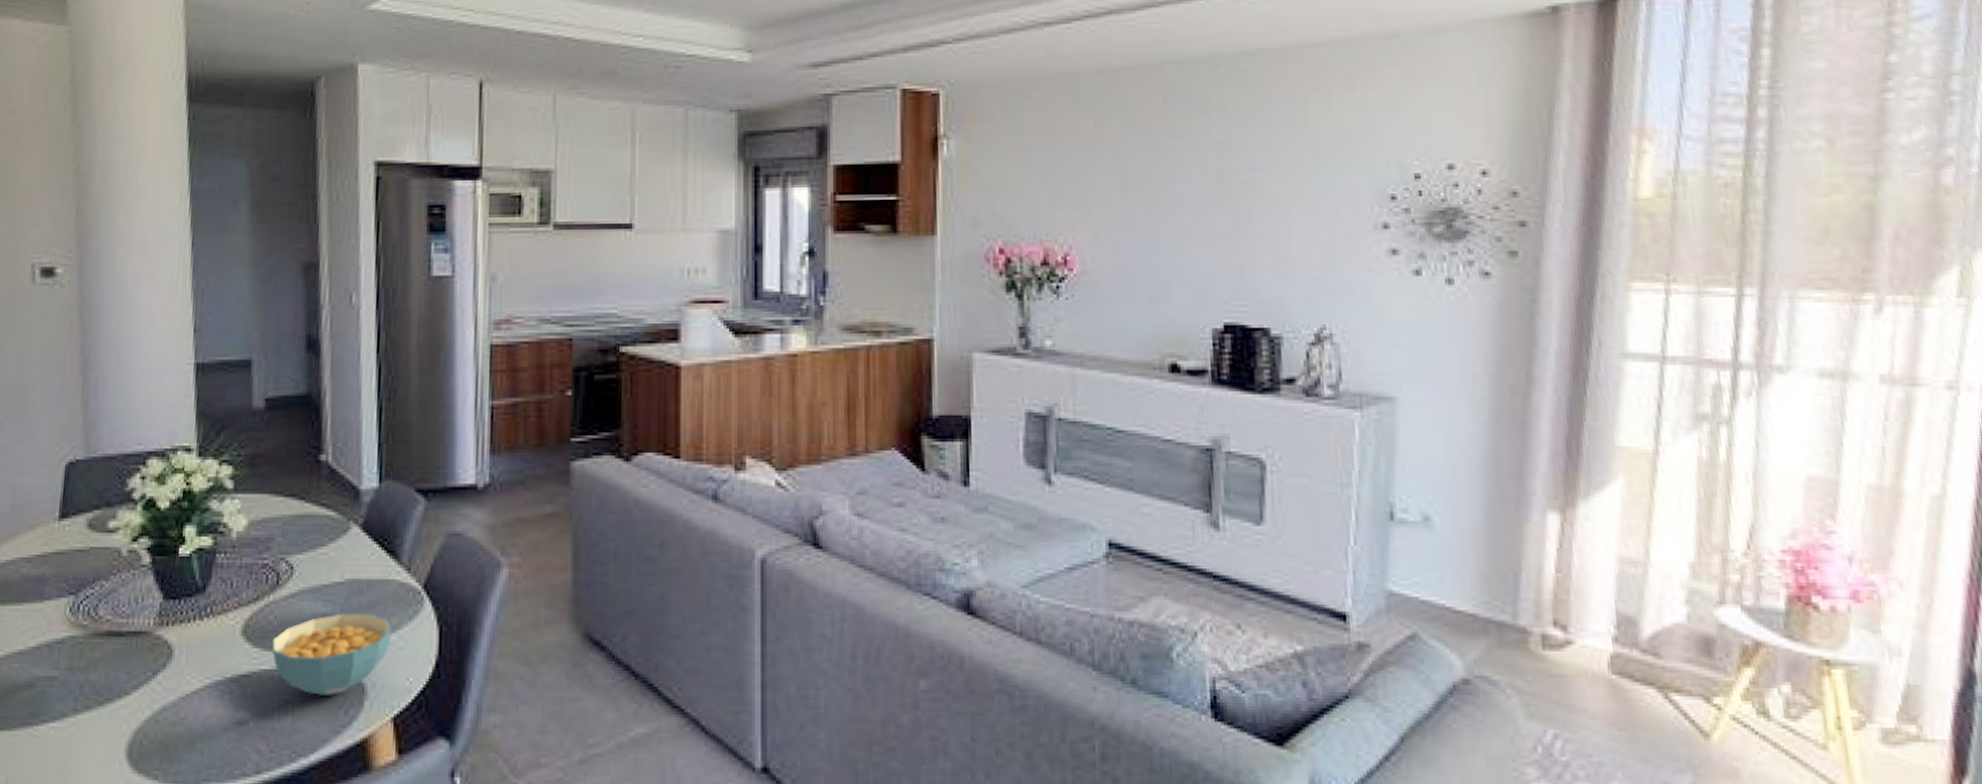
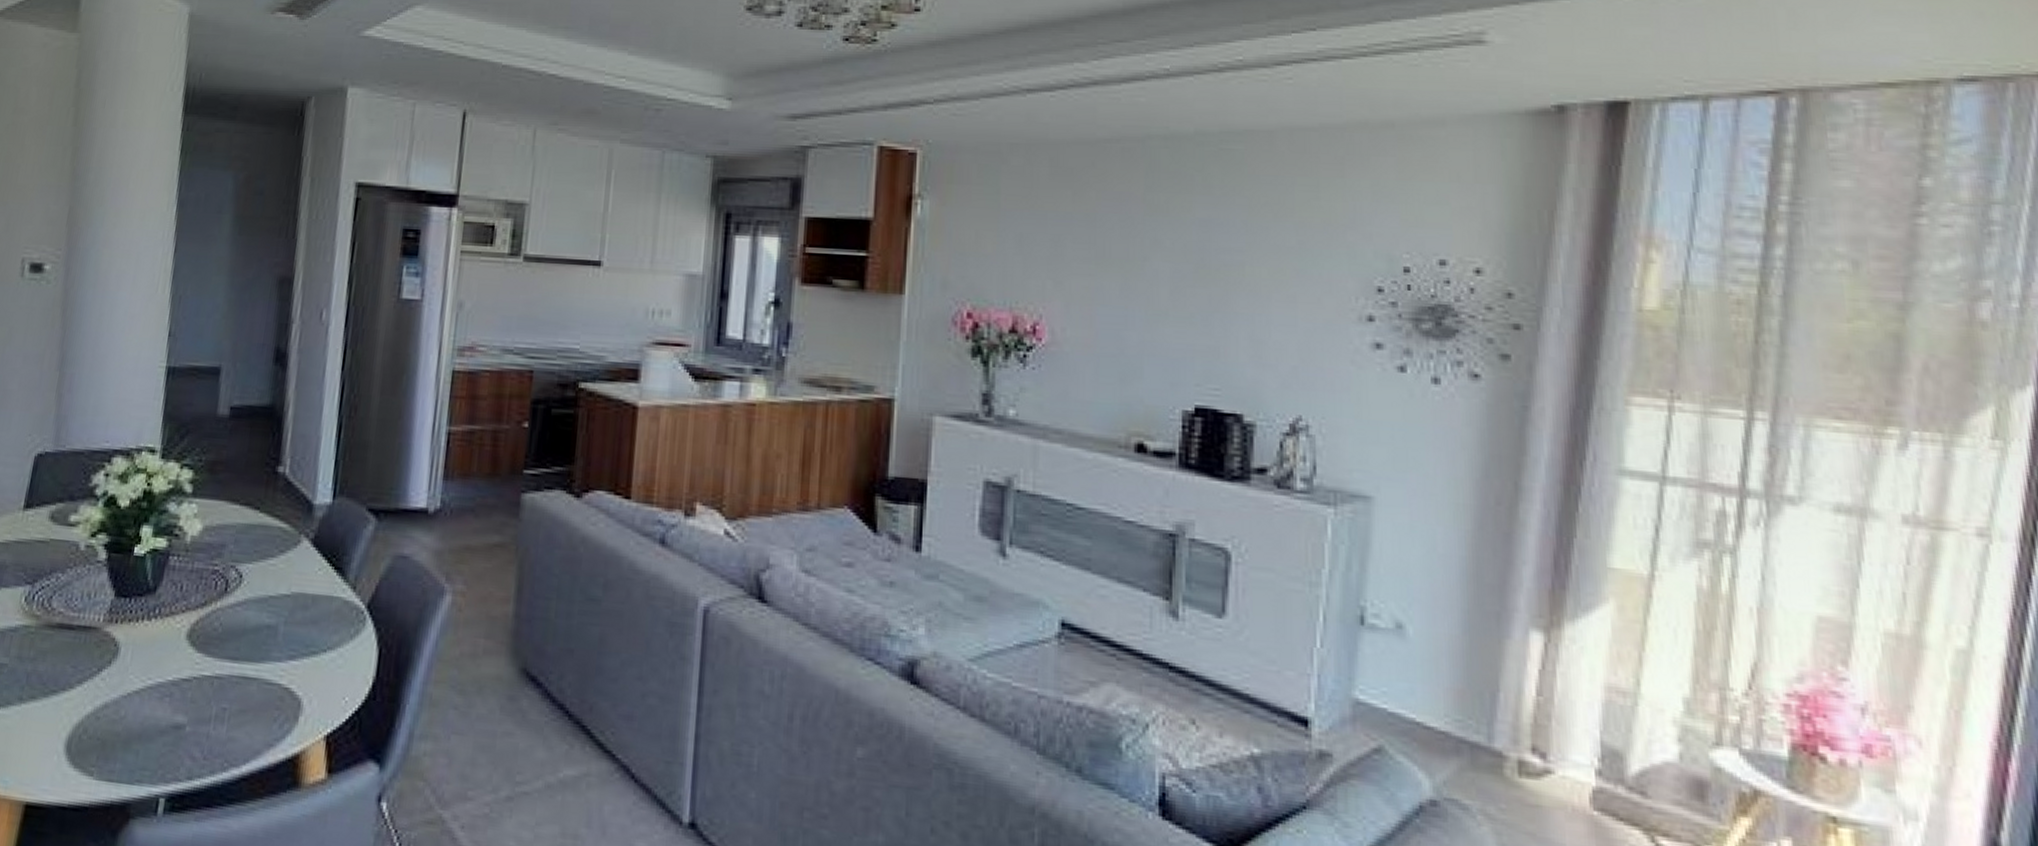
cereal bowl: present [271,613,392,696] -> none [214,626,333,708]

